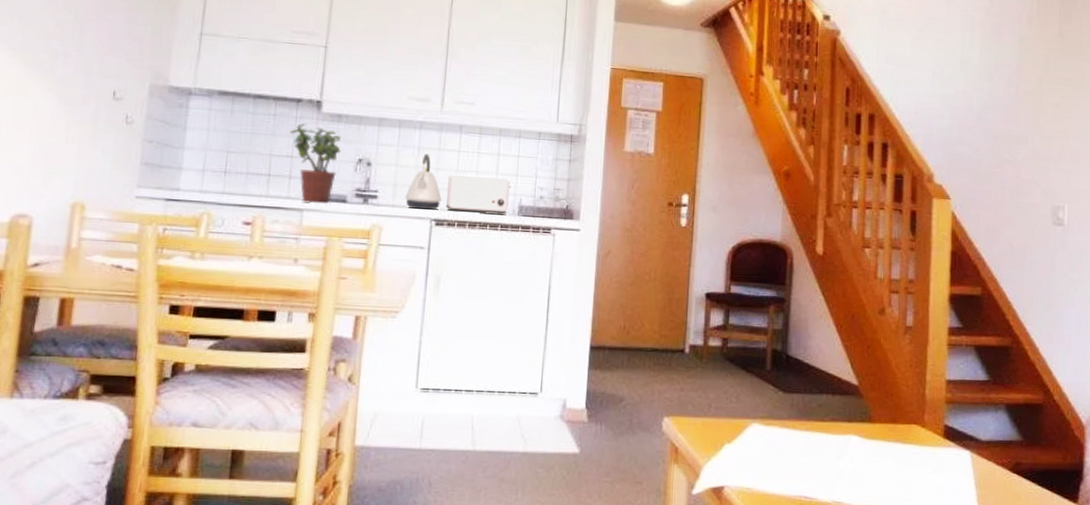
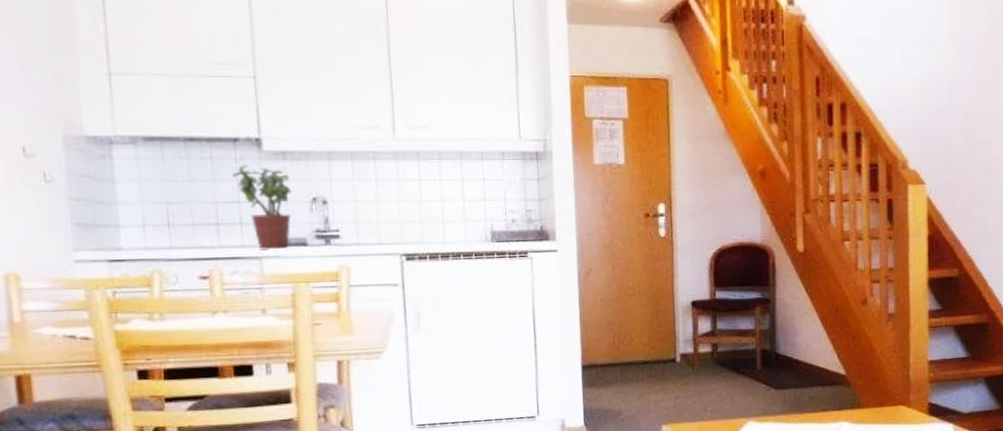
kettle: present [405,153,442,210] -> none [369,185,409,245]
toaster: present [446,174,512,215] -> none [412,204,481,245]

